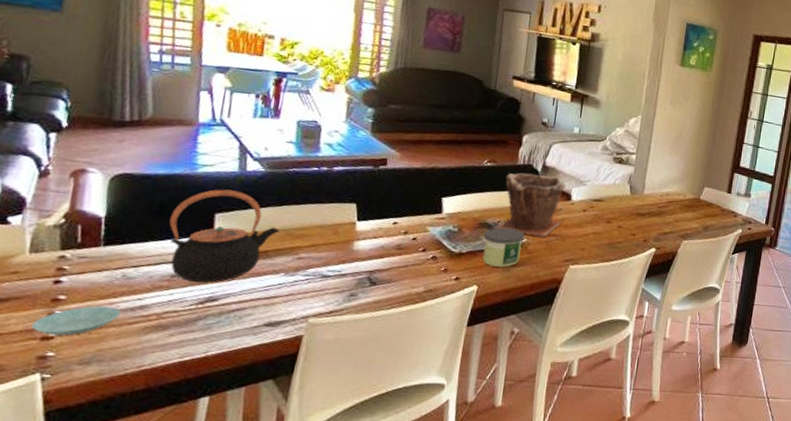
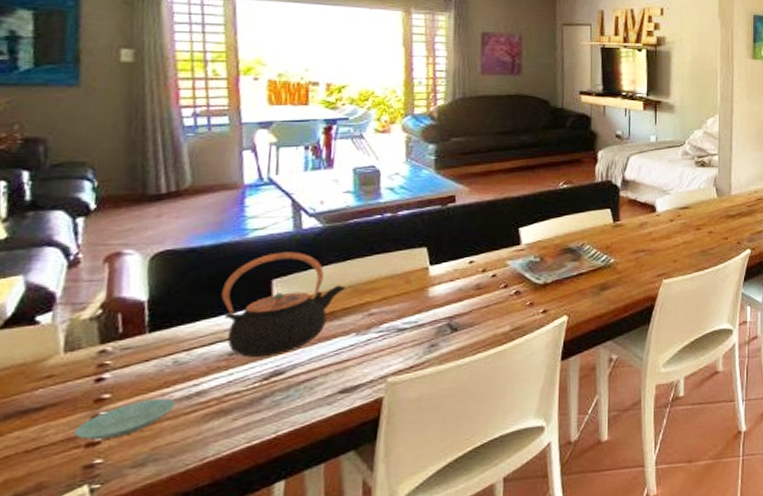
candle: present [482,227,524,267] -> none [569,249,611,293]
plant pot: present [495,173,566,237] -> none [579,190,649,255]

